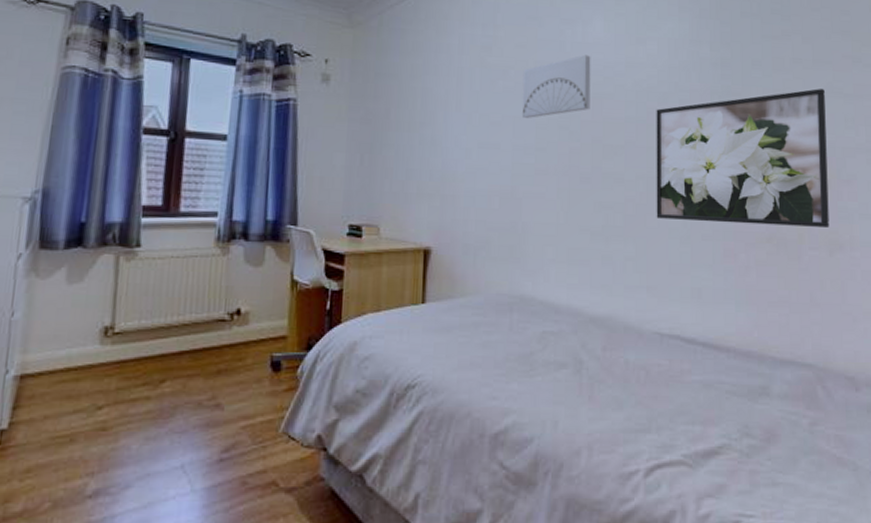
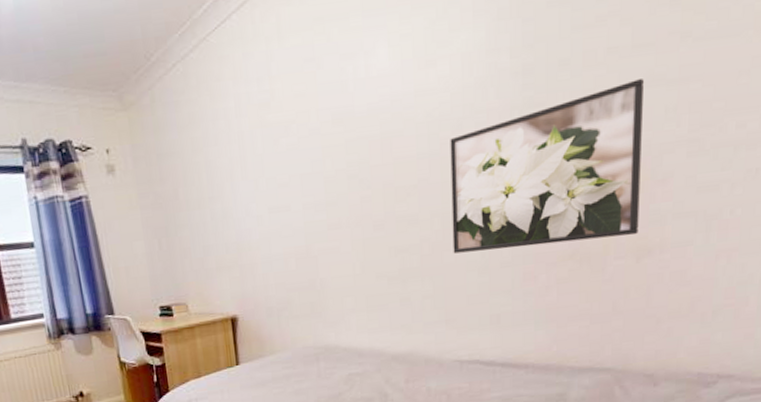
wall art: present [522,54,591,118] -> none [305,91,379,174]

